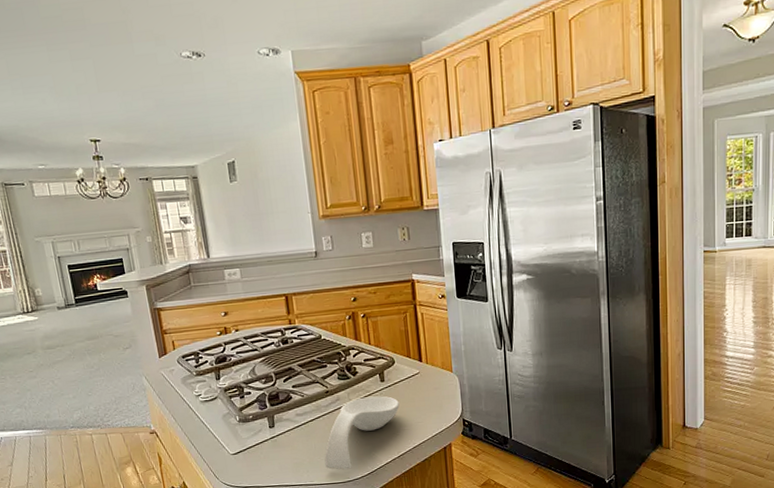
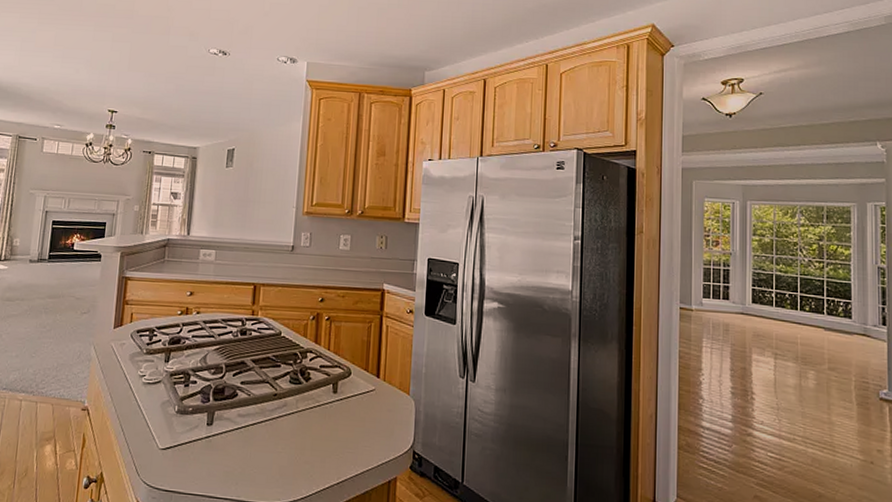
spoon rest: present [324,396,400,470] -> none [257,407,348,489]

